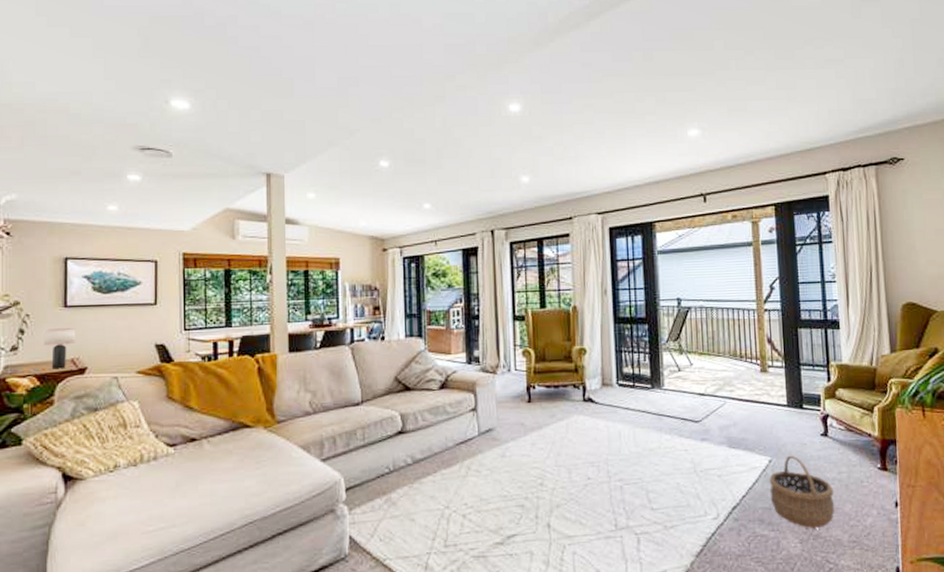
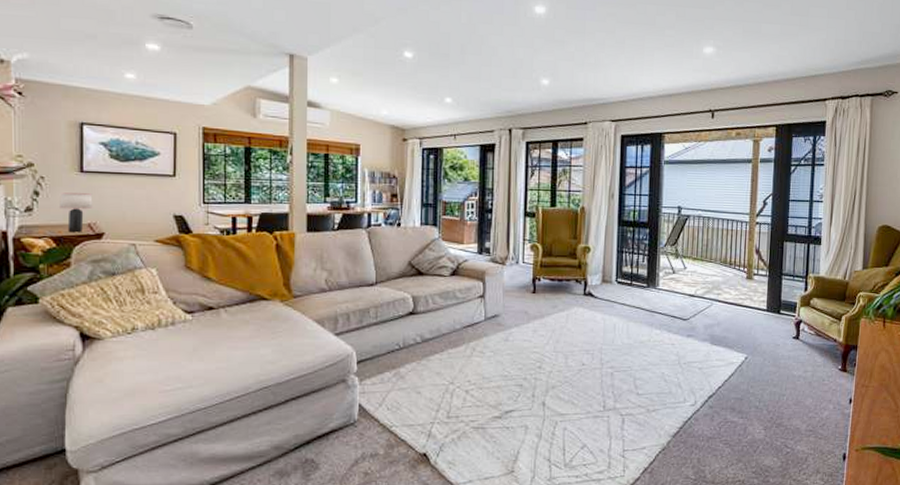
wicker basket: present [769,455,835,529] -> none [743,354,799,419]

